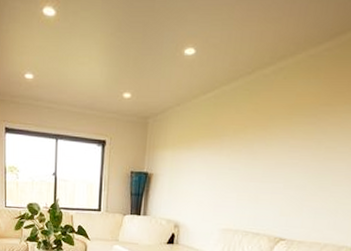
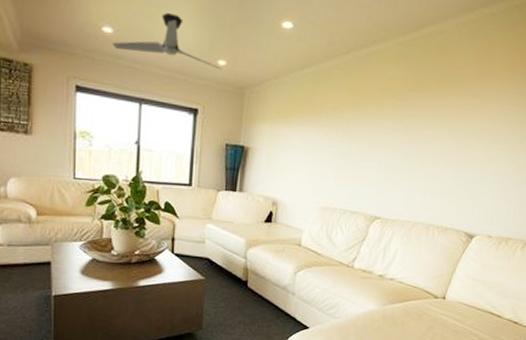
ceiling fan: none [32,53,127,103] -> present [112,12,222,70]

